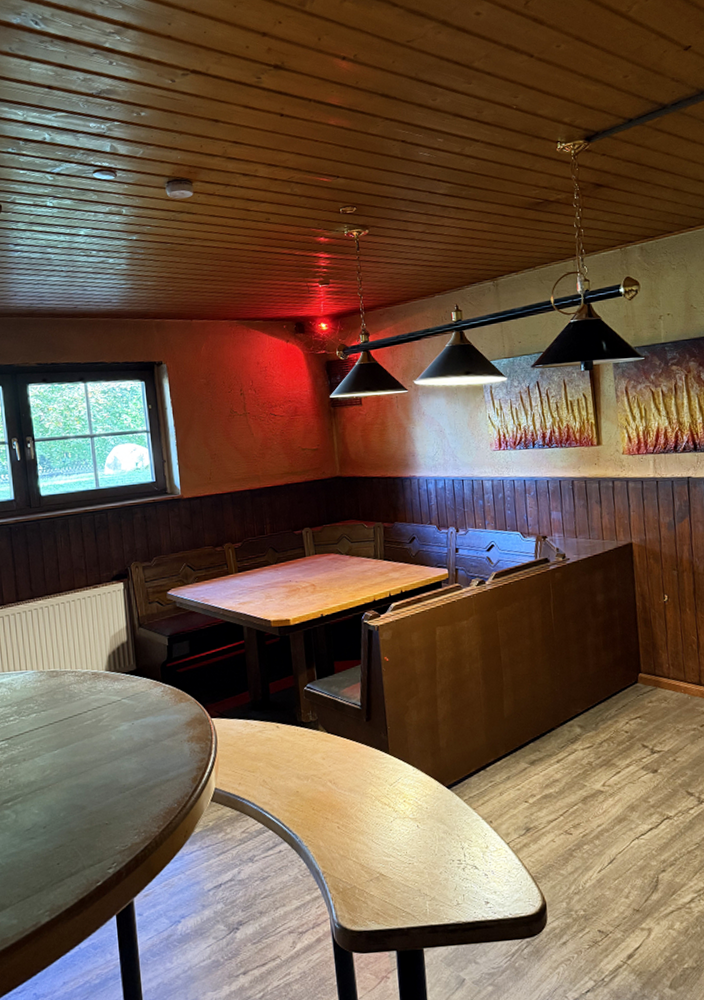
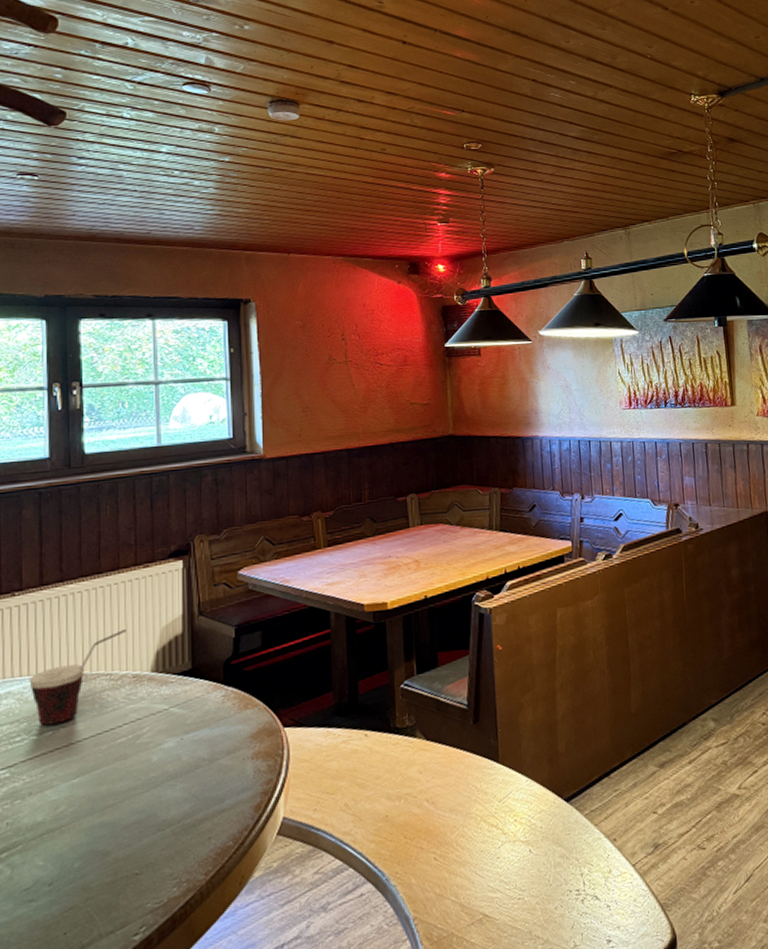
cup: none [15,636,84,709] -> present [29,628,126,726]

